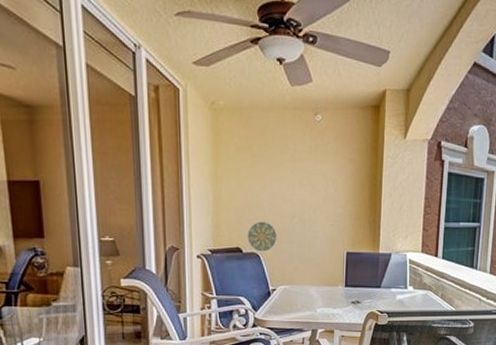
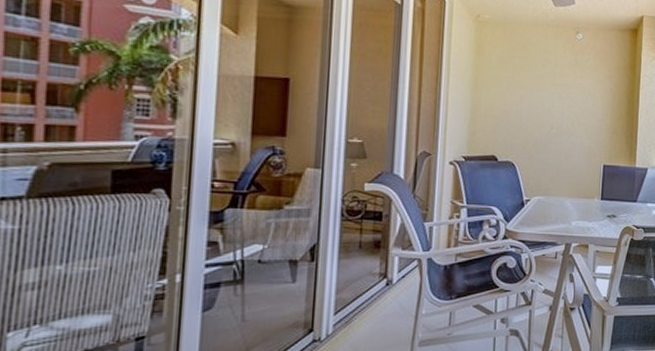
decorative plate: present [248,222,277,252] -> none [504,131,534,161]

